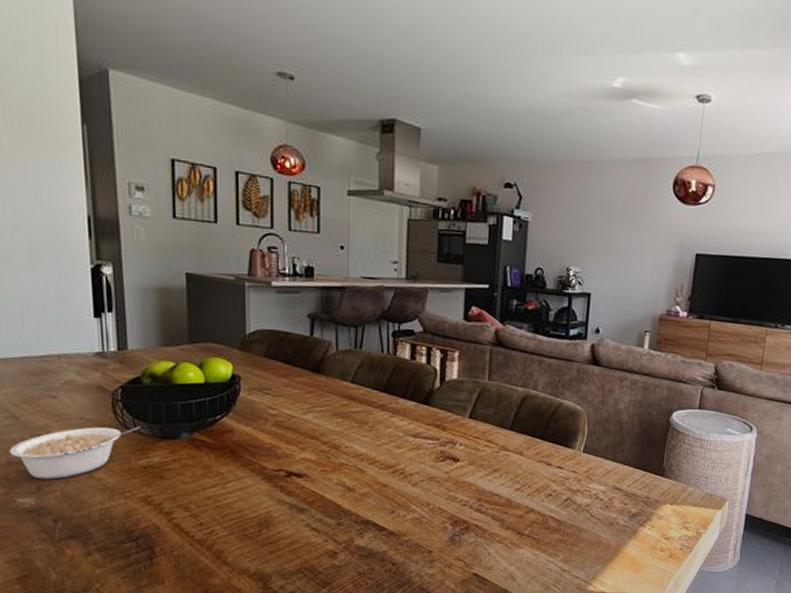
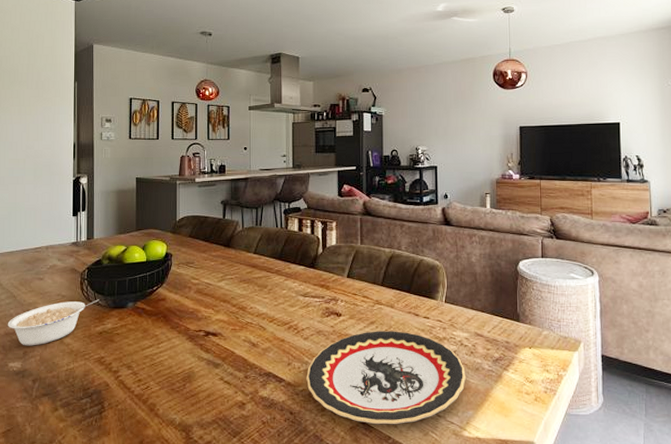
plate: none [413,479,598,578] -> present [306,331,466,425]

